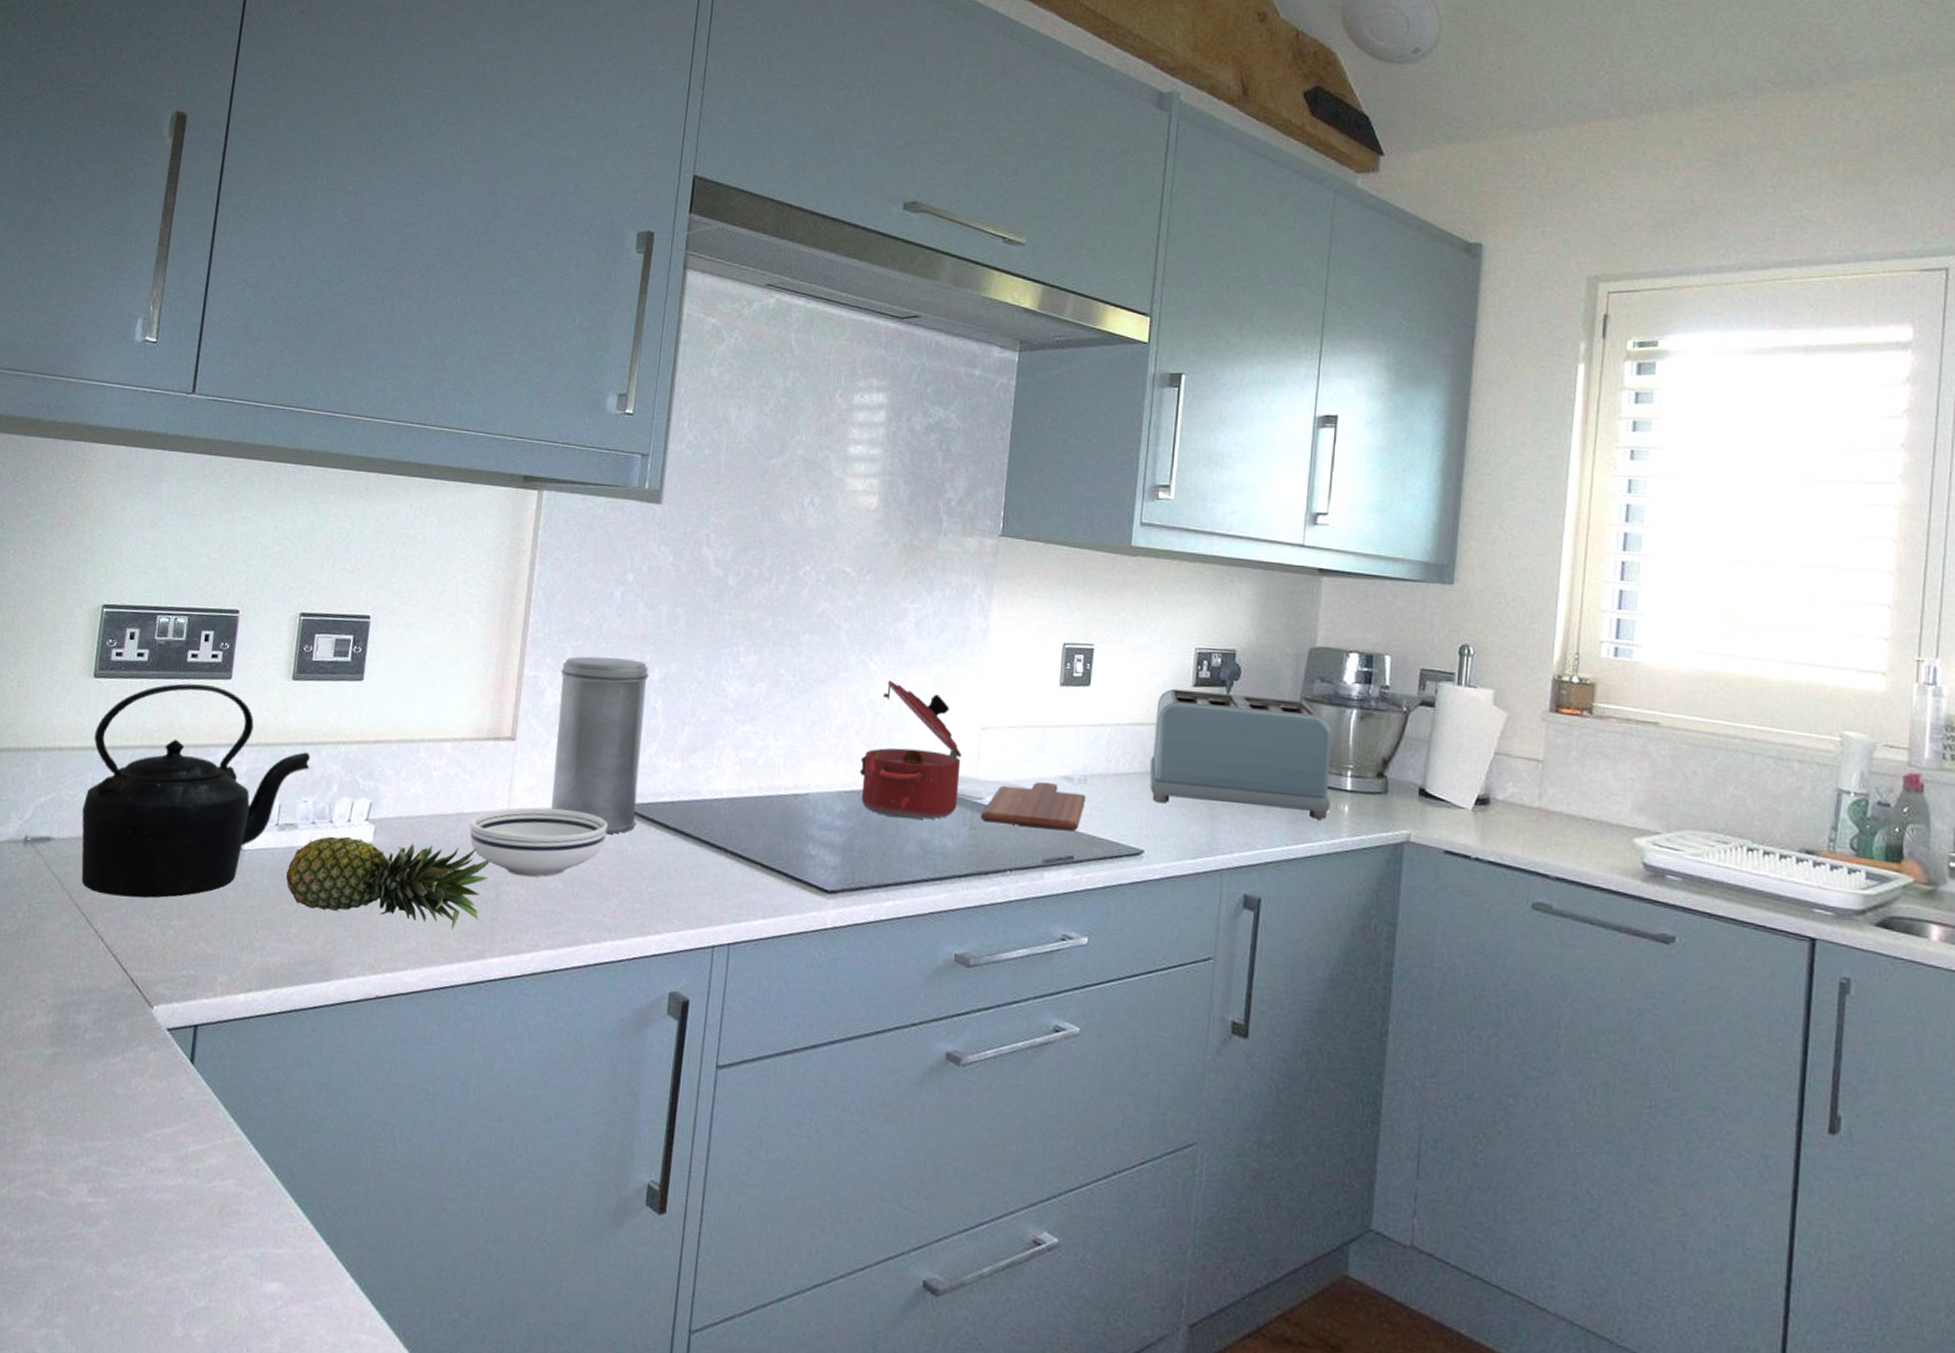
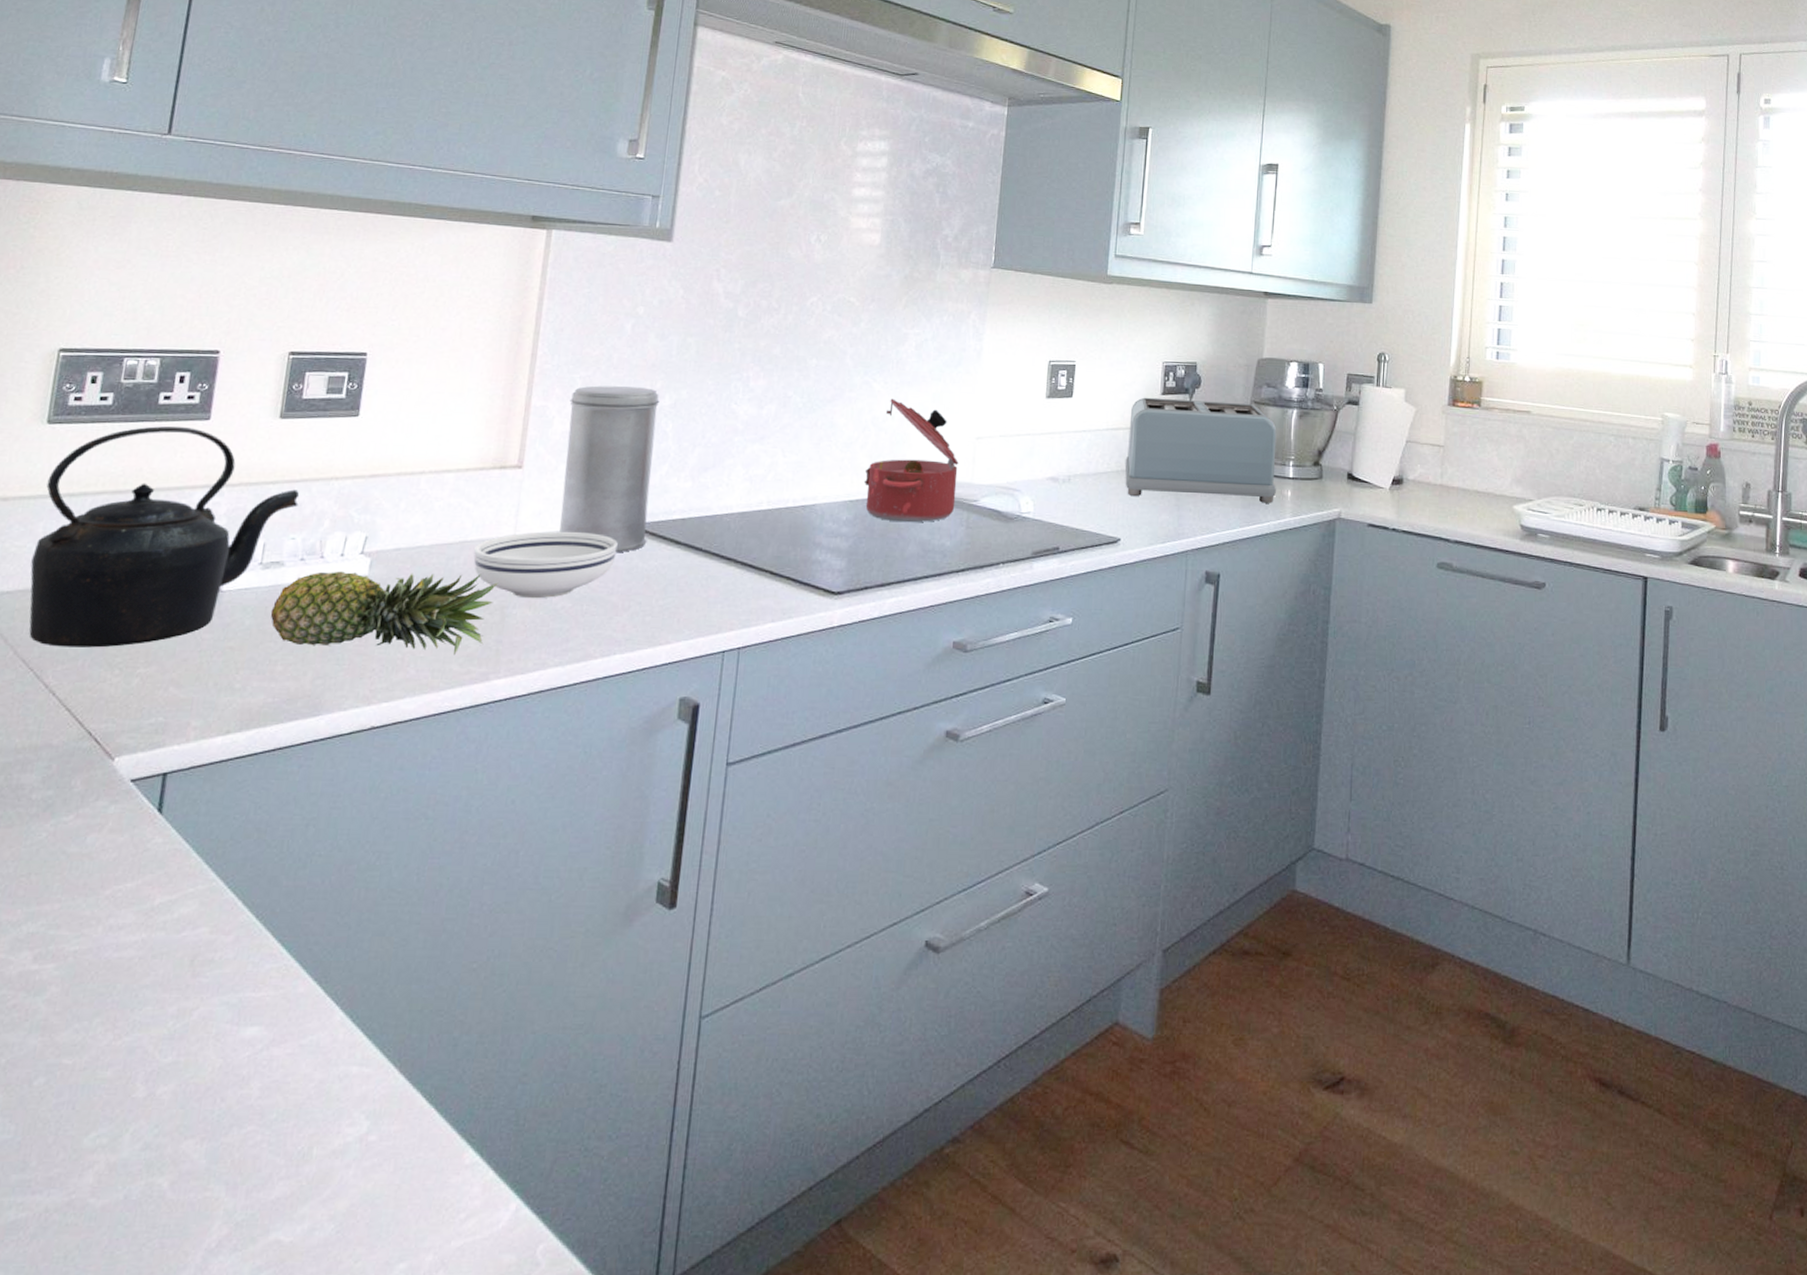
cutting board: present [981,782,1087,832] -> none [976,484,1070,525]

